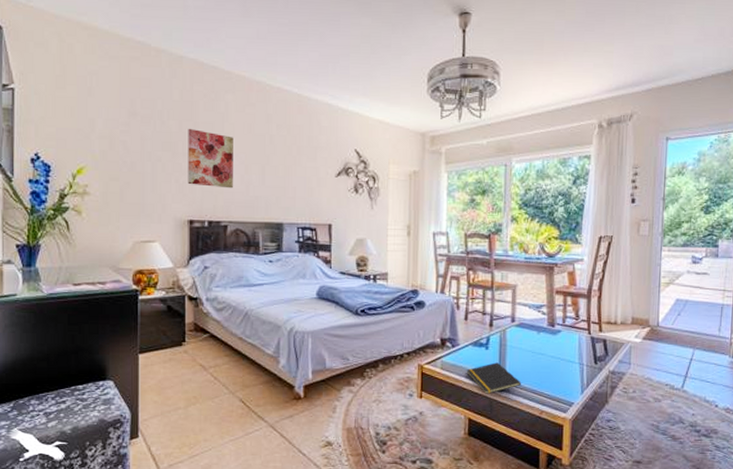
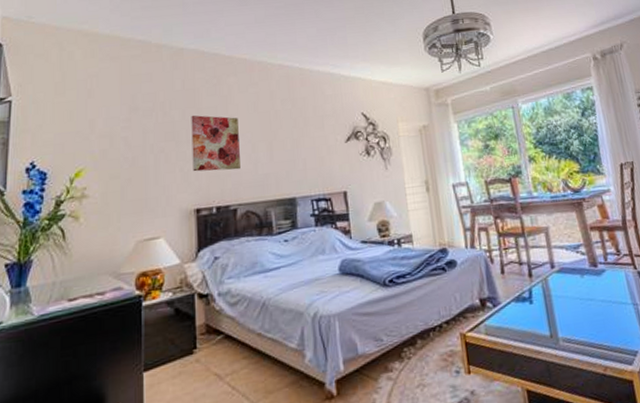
notepad: present [466,362,522,394] -> none [513,317,577,357]

